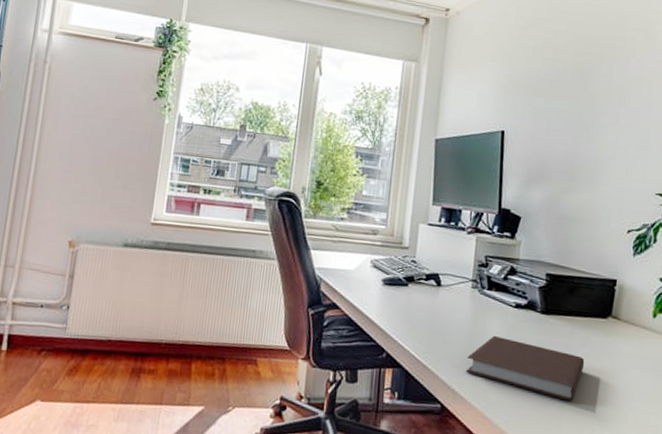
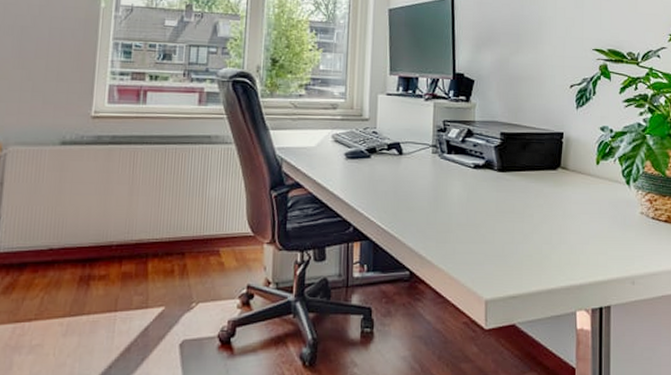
notebook: present [465,335,585,402] -> none [431,197,540,252]

